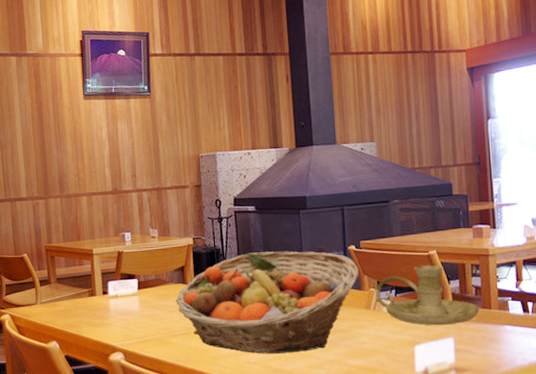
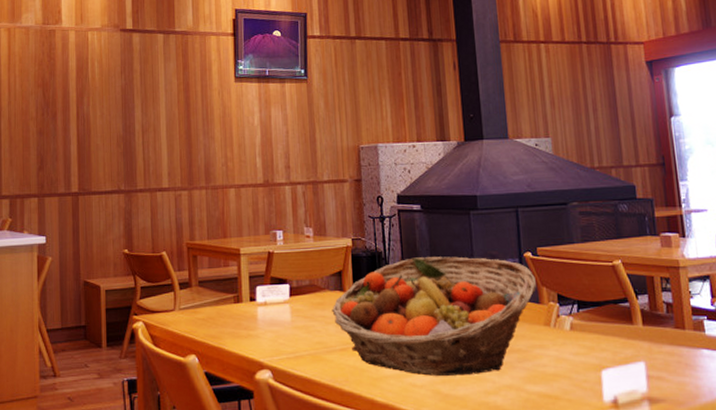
candle holder: present [375,265,480,326] -> none [555,276,672,348]

